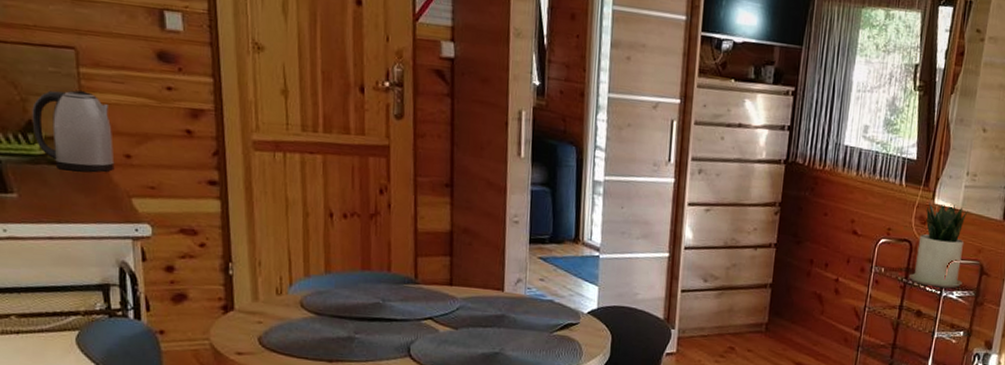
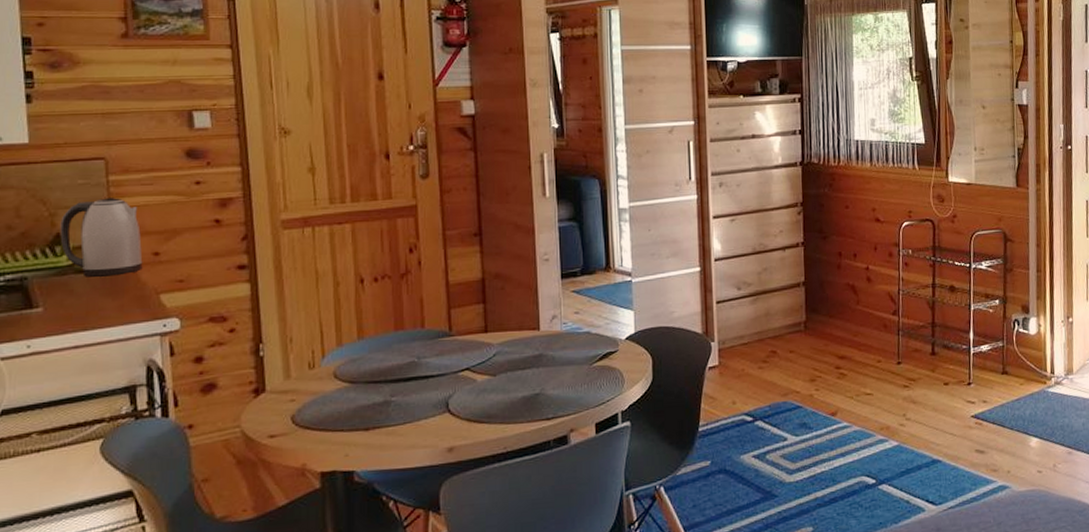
planter: present [908,202,968,289] -> none [936,180,989,261]

